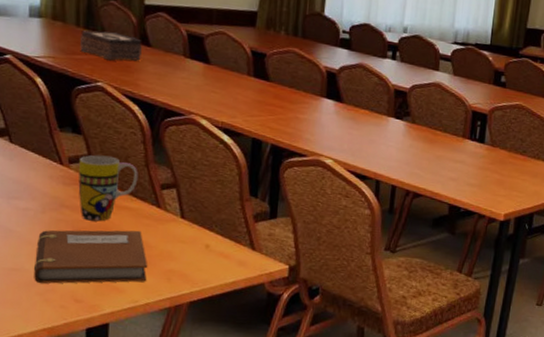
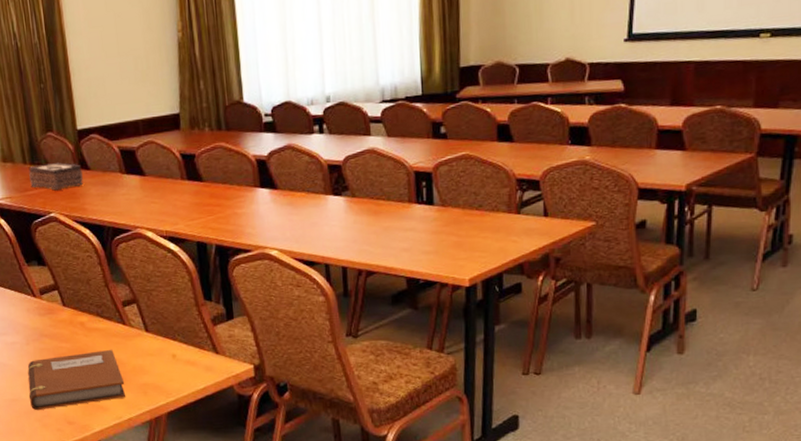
mug: present [78,154,138,222] -> none [49,282,101,346]

